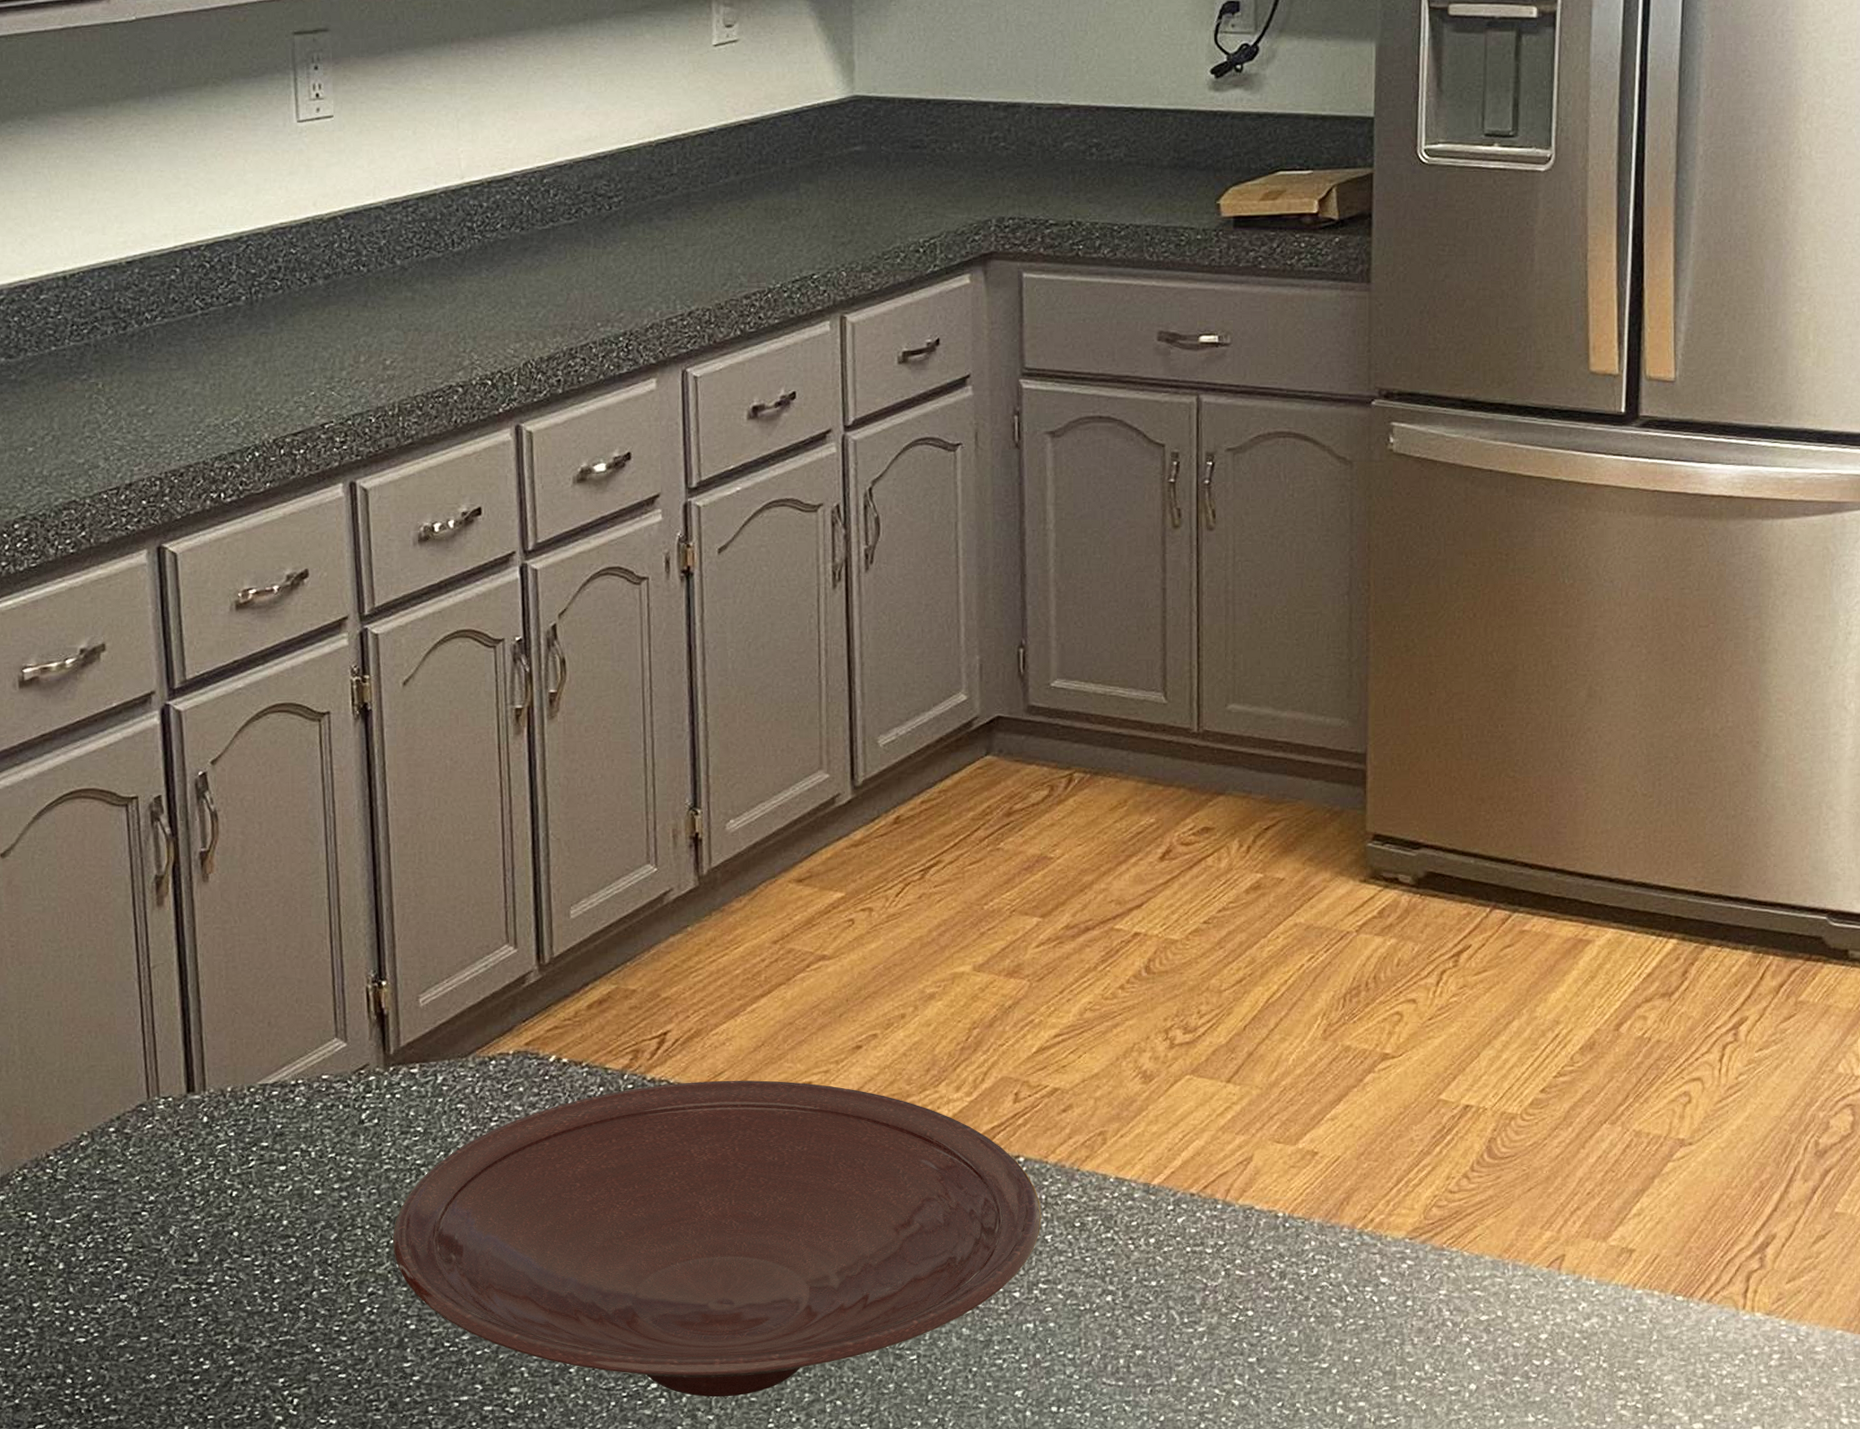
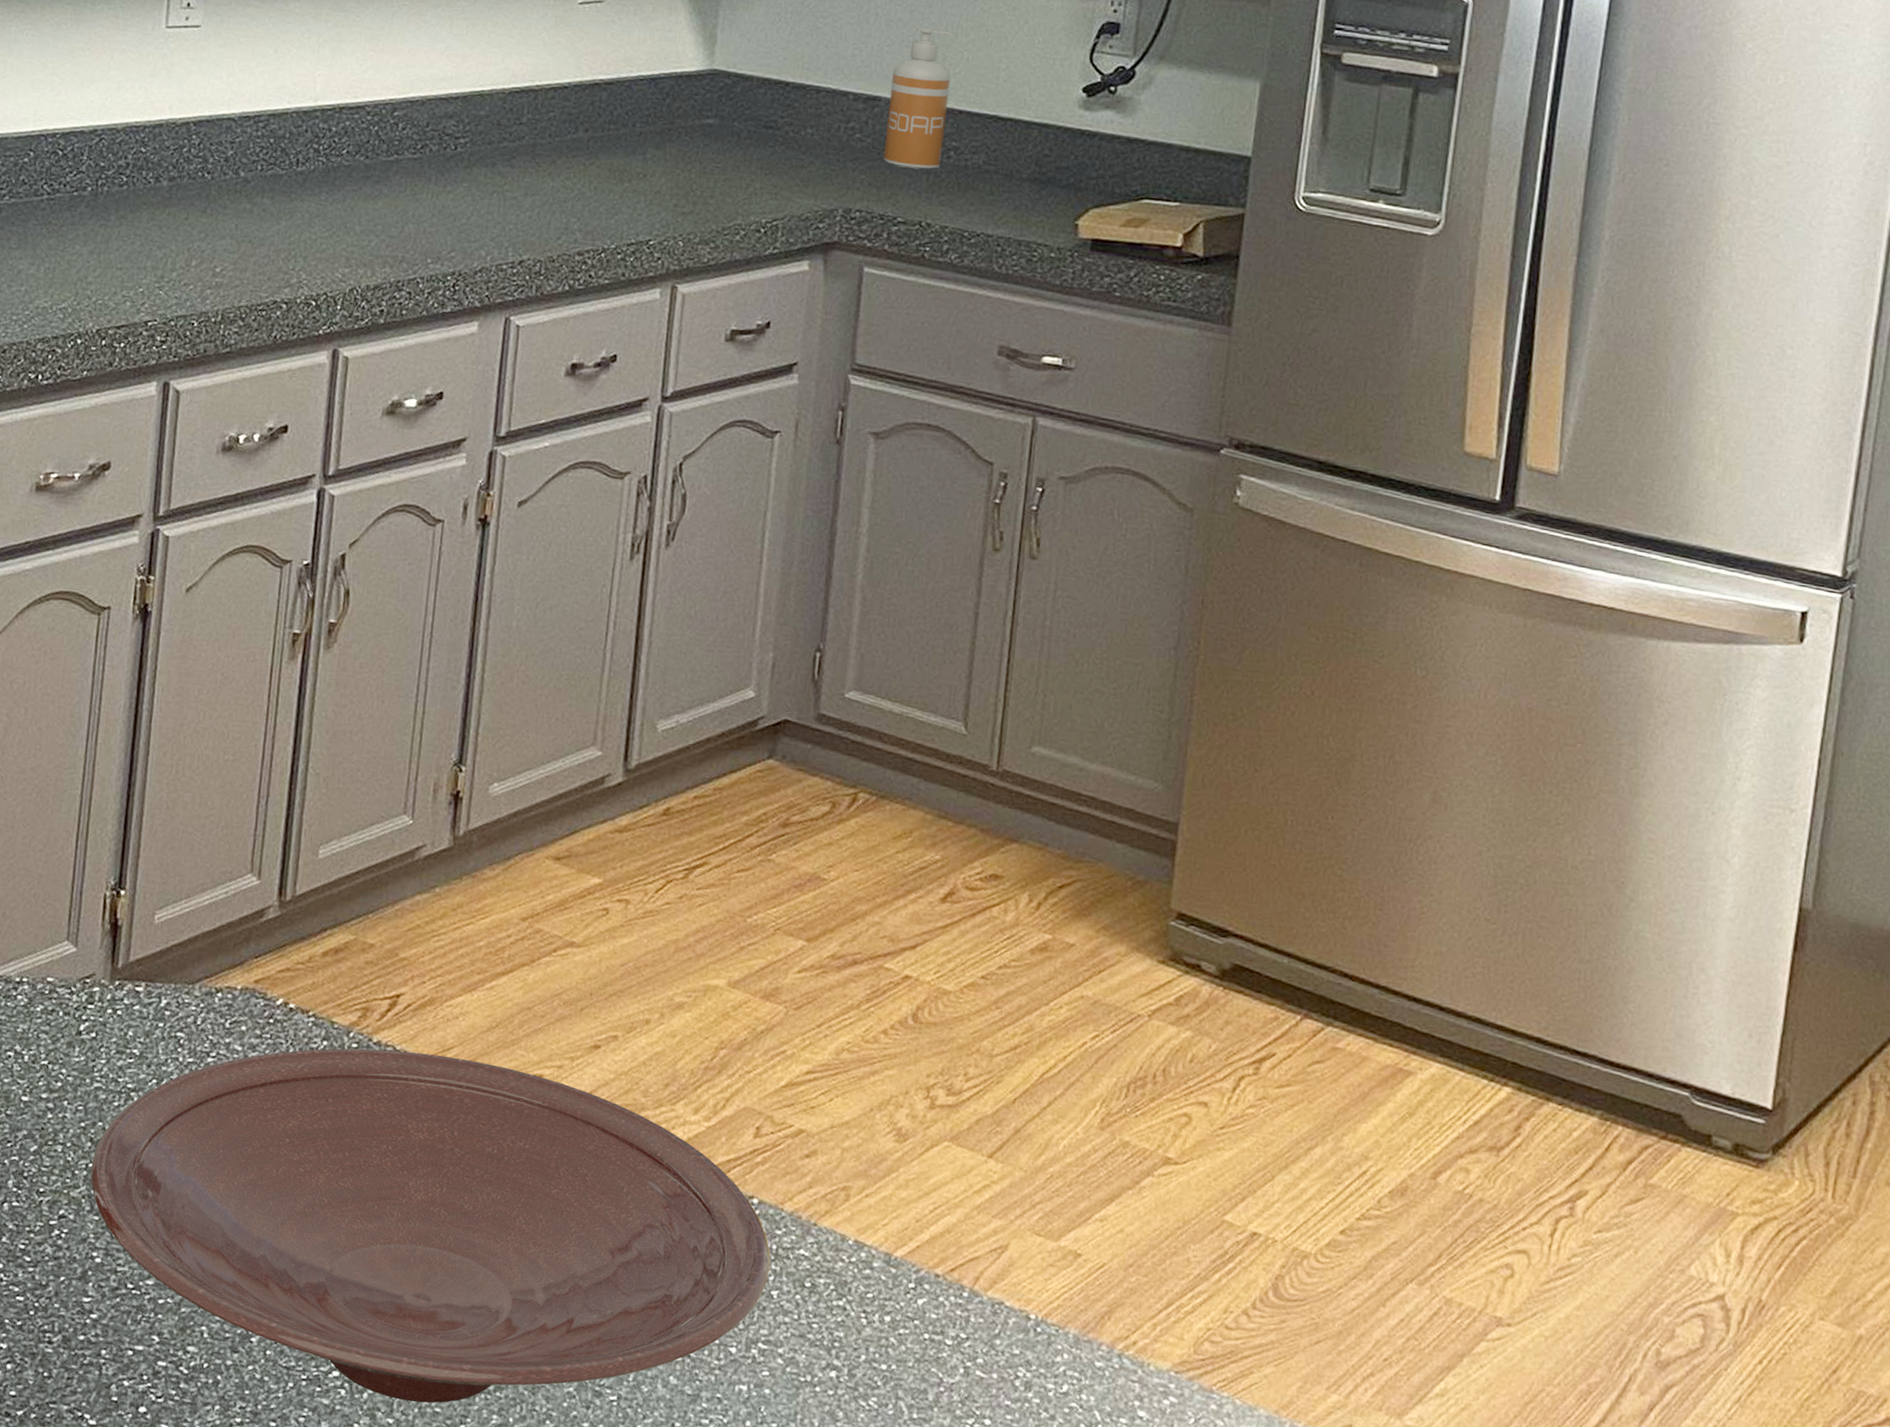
soap dispenser: none [1028,28,1085,170] -> present [883,27,952,170]

